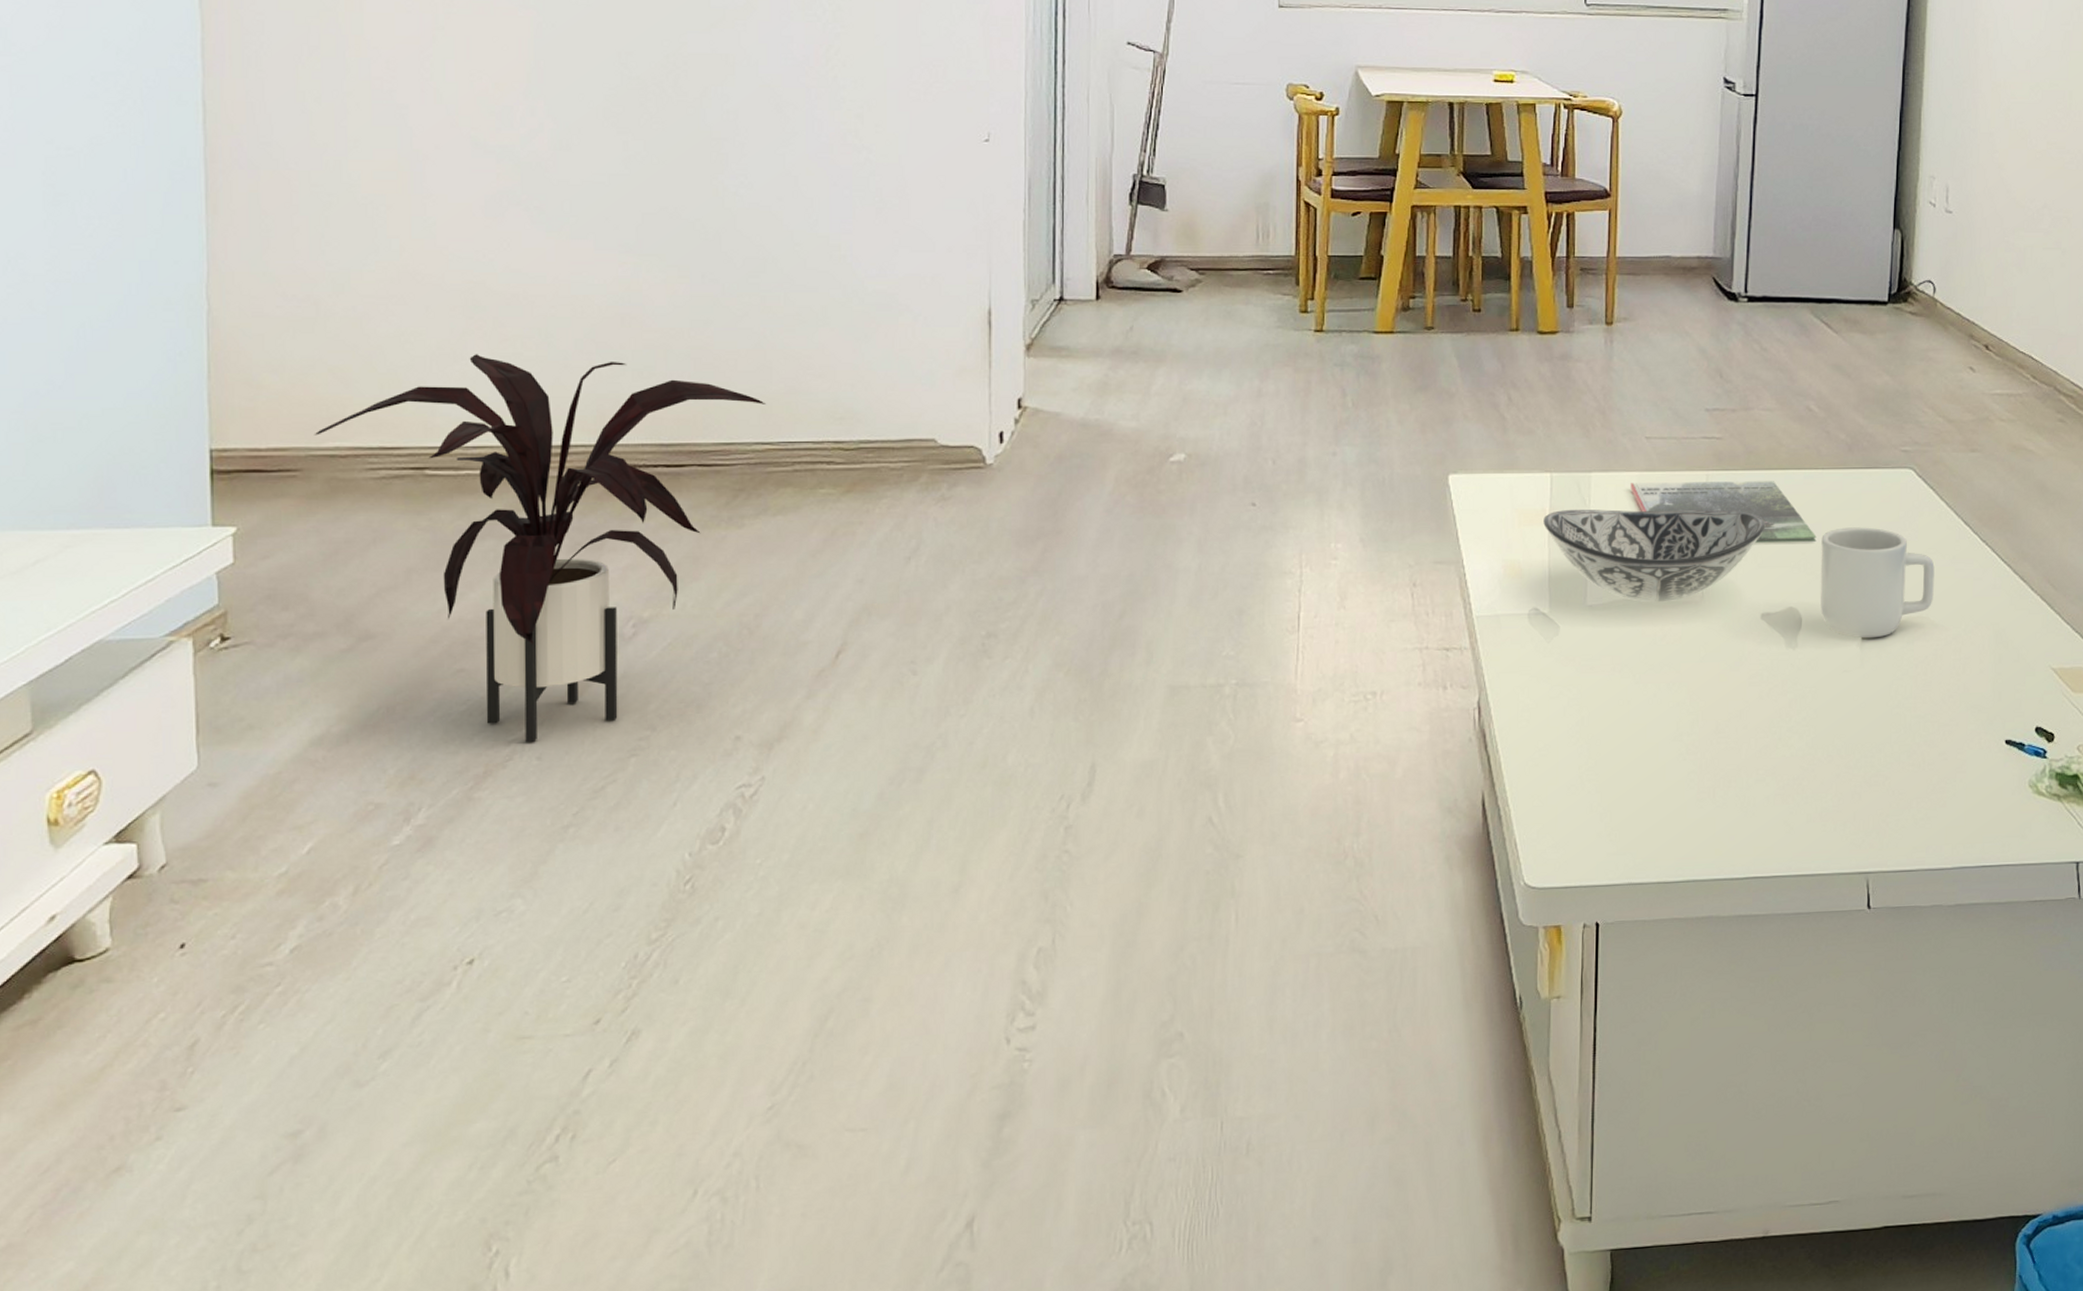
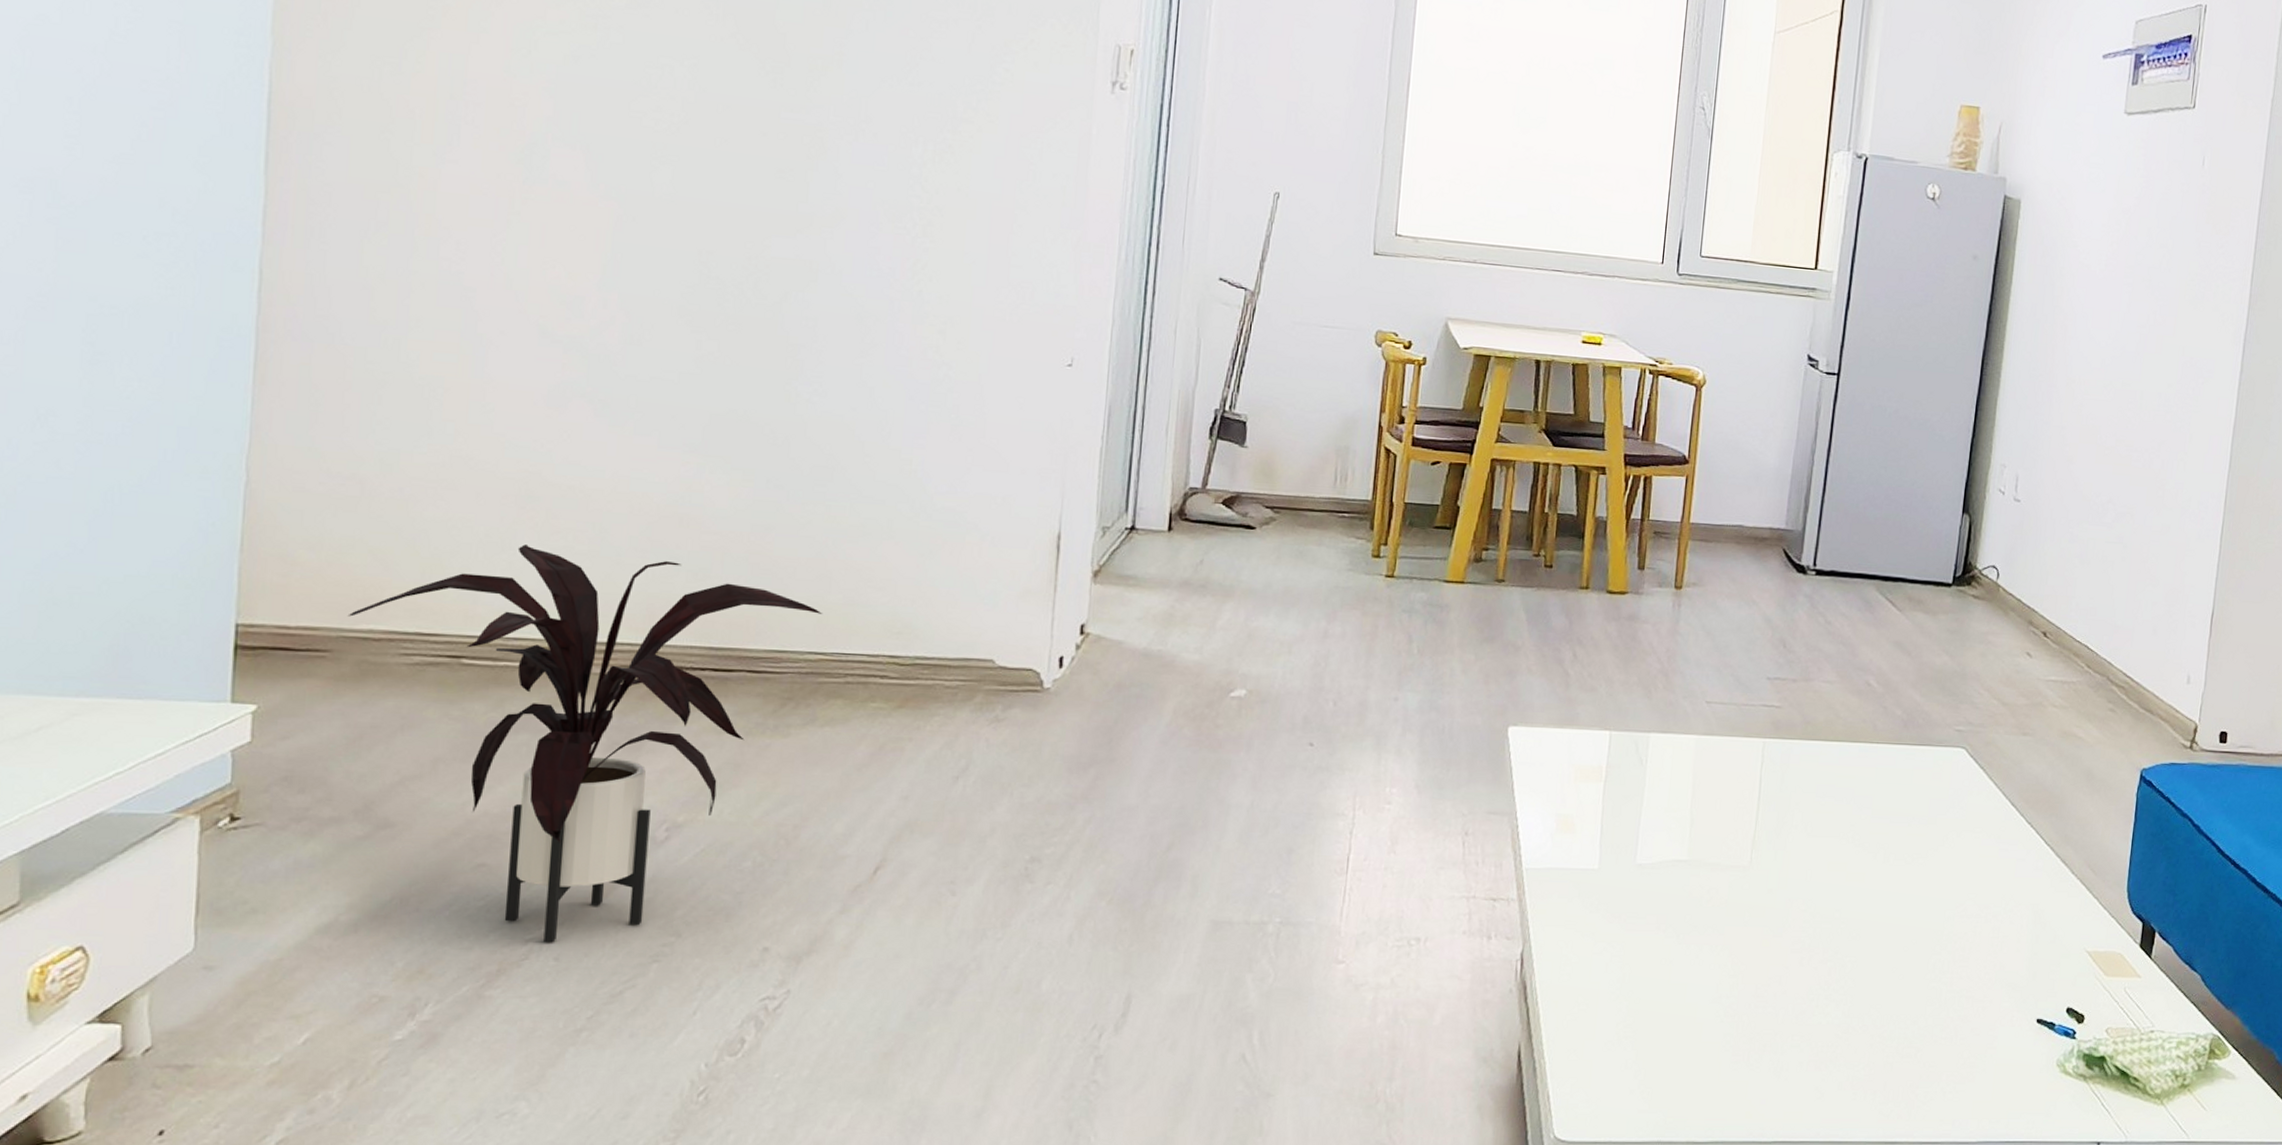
decorative bowl: present [1543,509,1766,603] -> none [1599,768,1818,865]
magazine: present [1630,481,1817,543] -> none [1687,746,1867,814]
mug: present [1820,527,1935,639] -> none [1865,802,1980,912]

